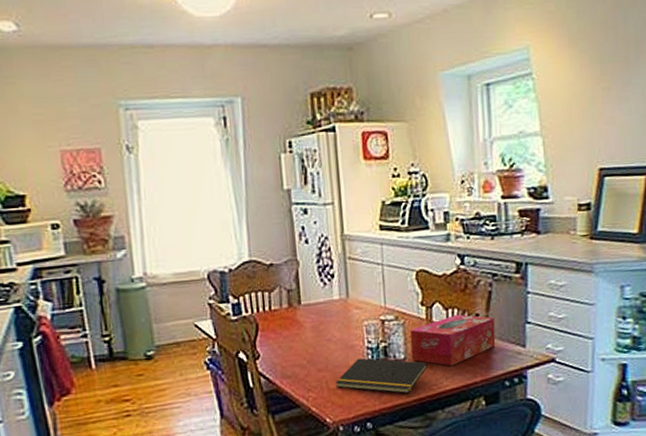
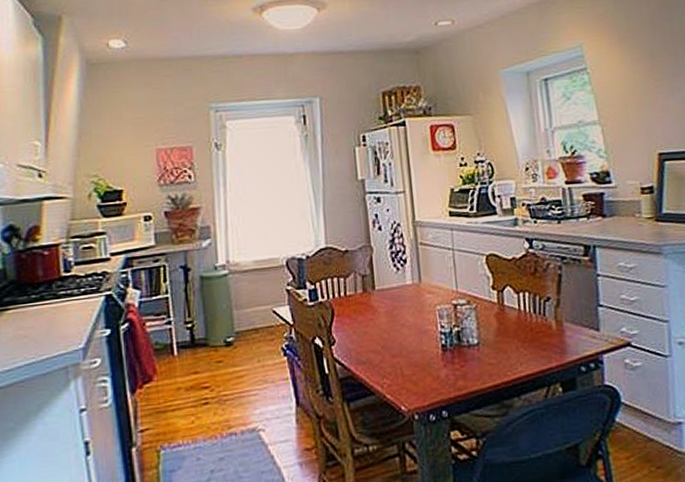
notepad: present [335,358,428,394] -> none [409,343,502,381]
tissue box: present [410,314,496,366] -> none [483,298,569,351]

